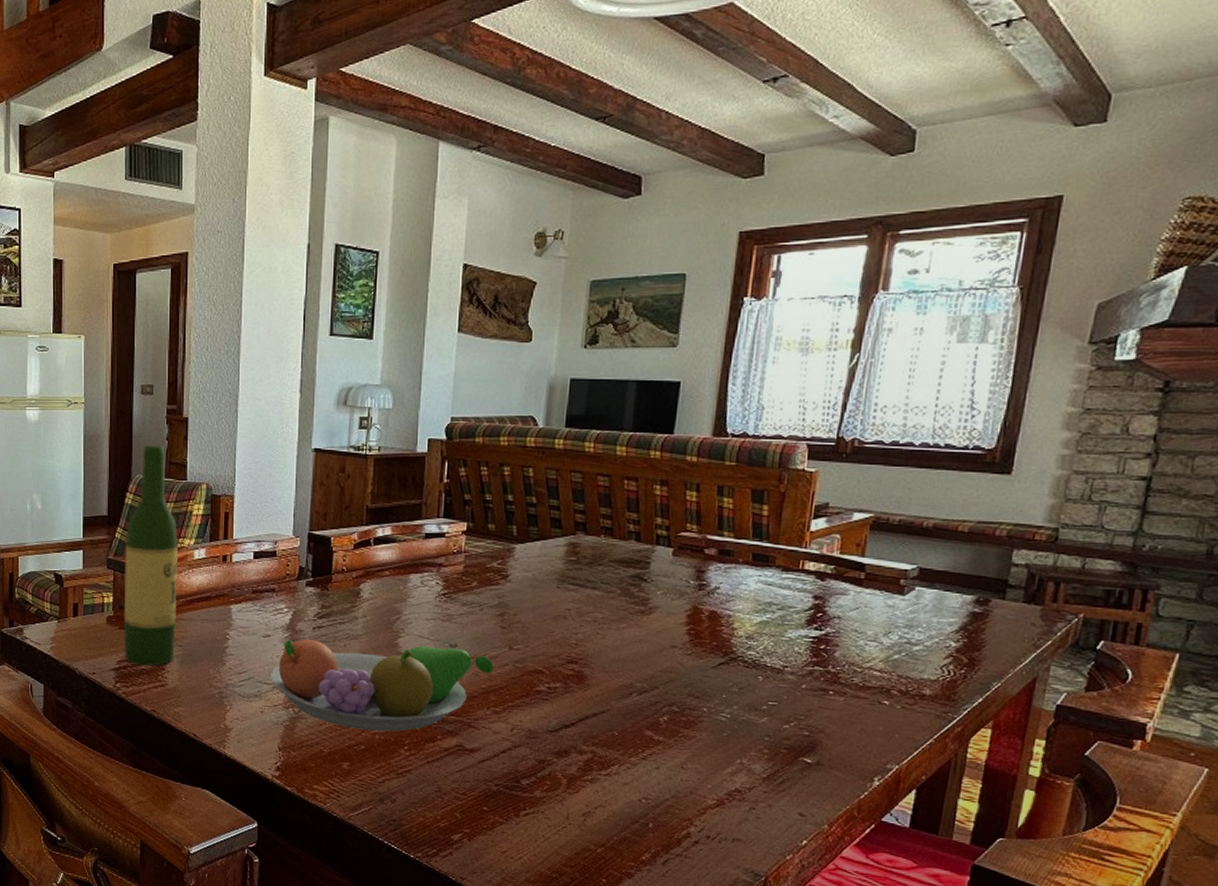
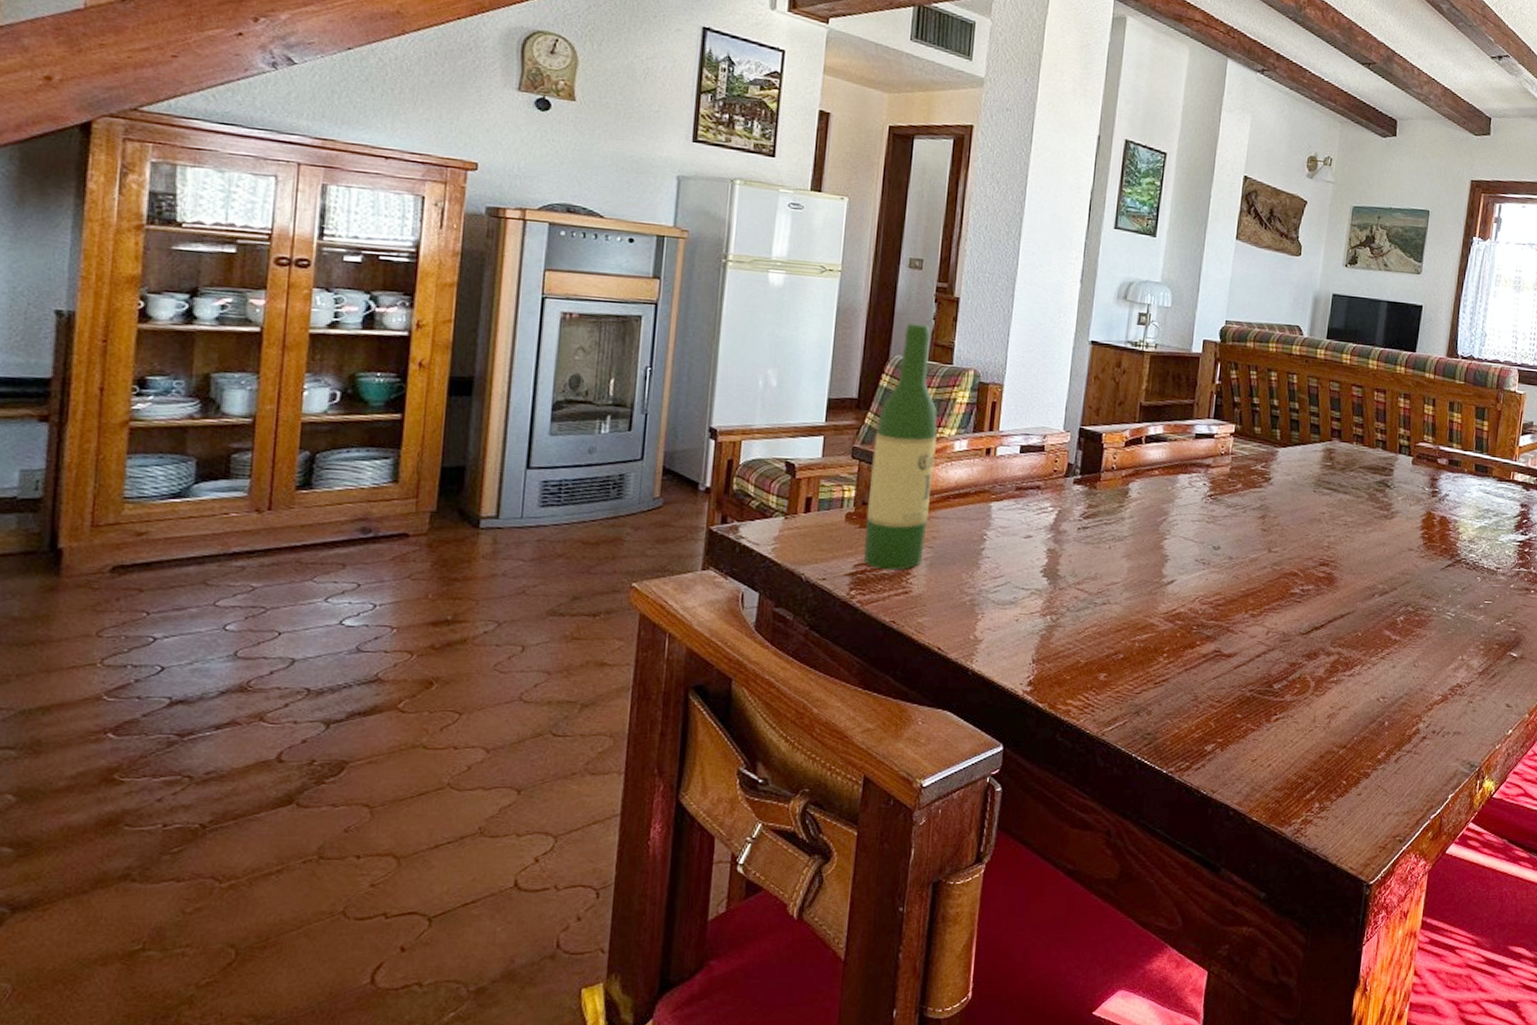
fruit bowl: present [271,638,494,732] -> none [1029,540,1254,639]

